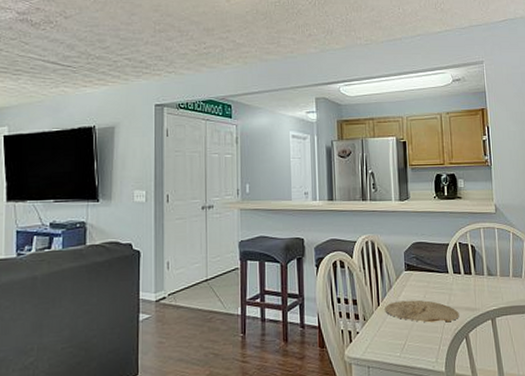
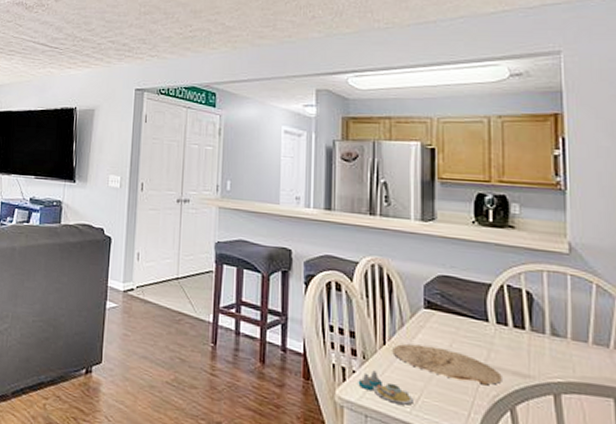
salt and pepper shaker set: none [361,328,402,352] -> present [358,370,413,405]

